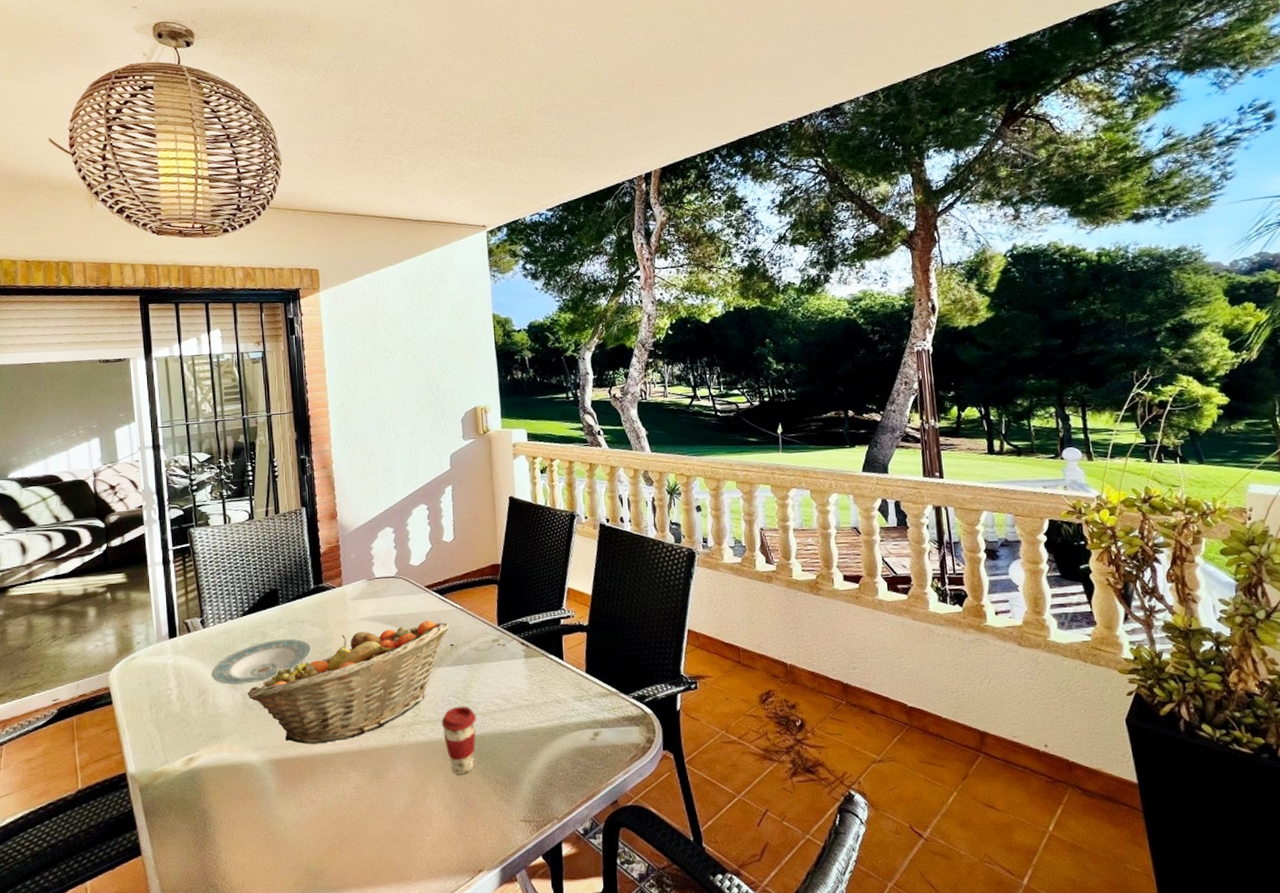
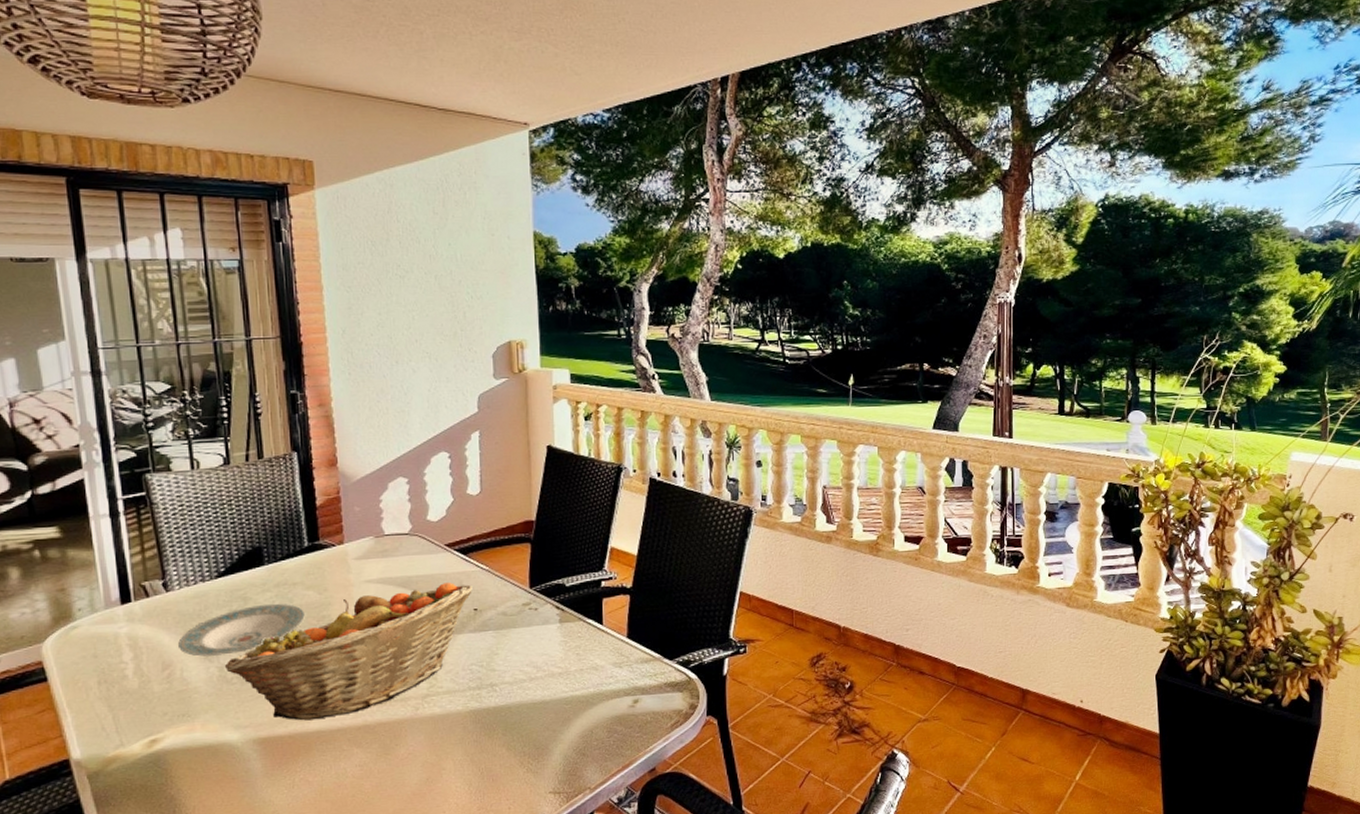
coffee cup: present [441,706,476,775] -> none [461,675,502,748]

